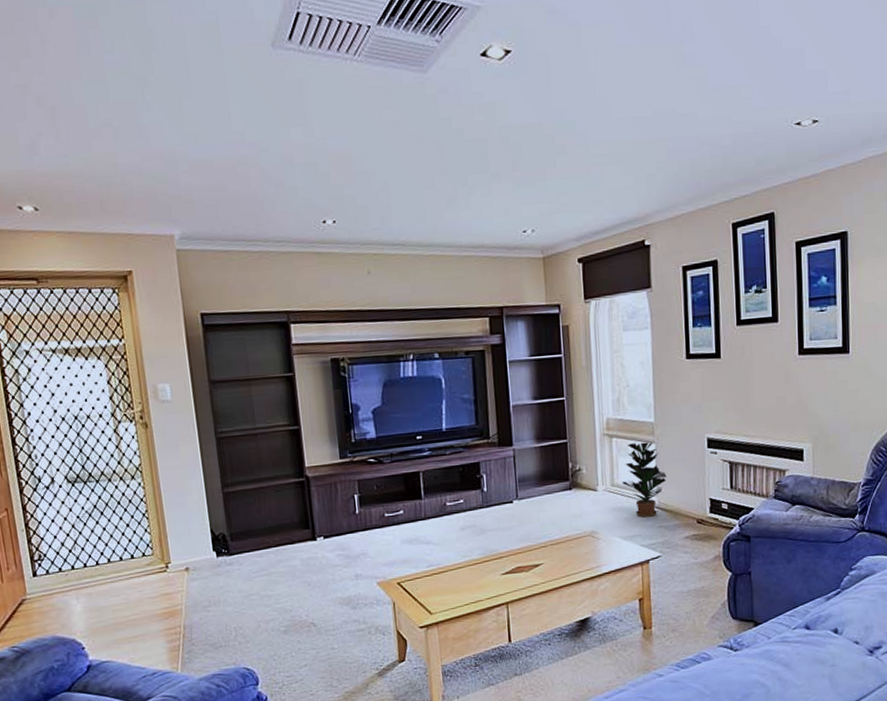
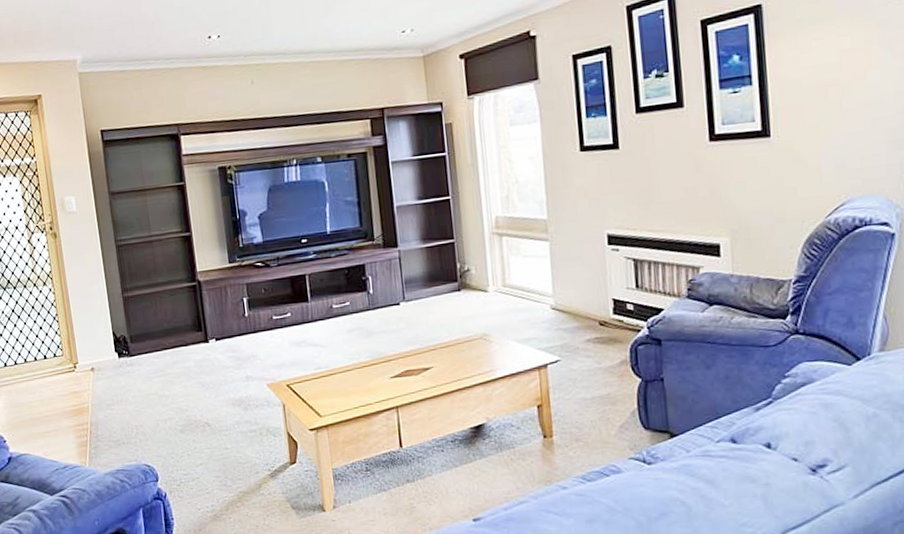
potted plant: present [622,442,667,517] -> none [514,240,564,319]

